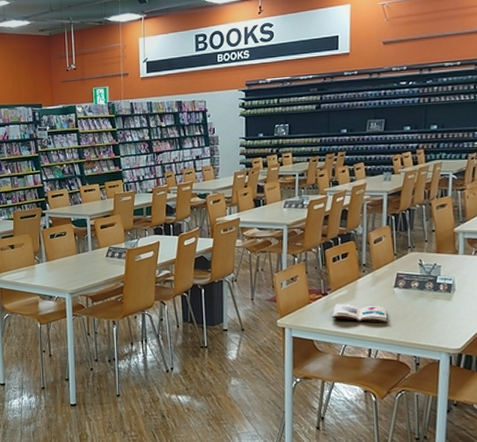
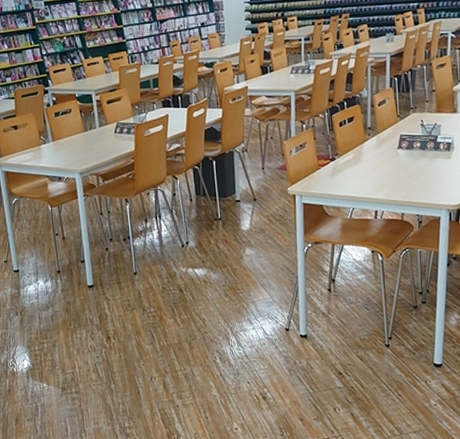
book: present [332,303,388,323] -> none [340,167,392,185]

